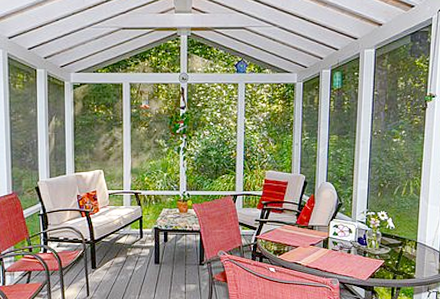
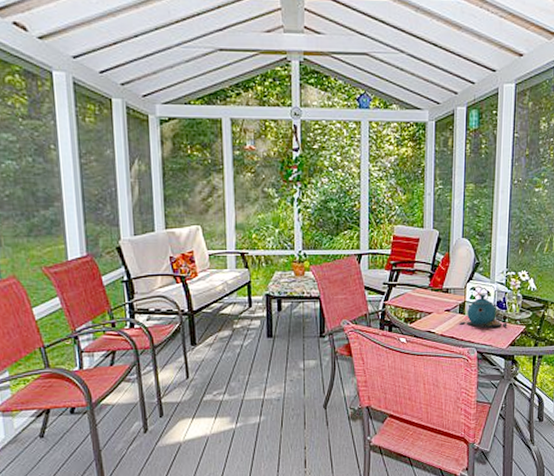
teapot: none [323,231,368,262] -> present [460,294,508,329]

